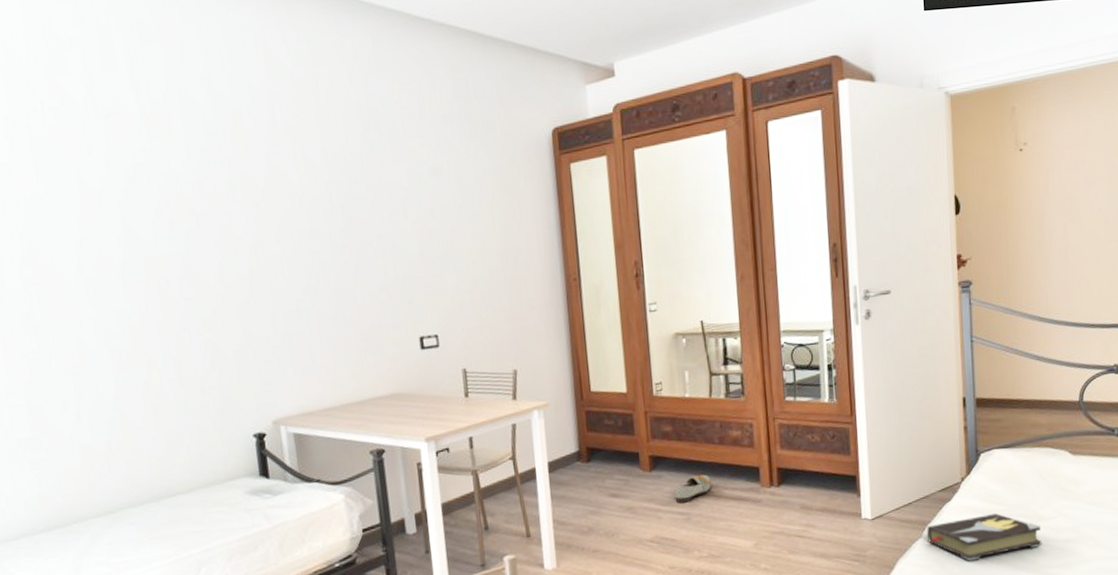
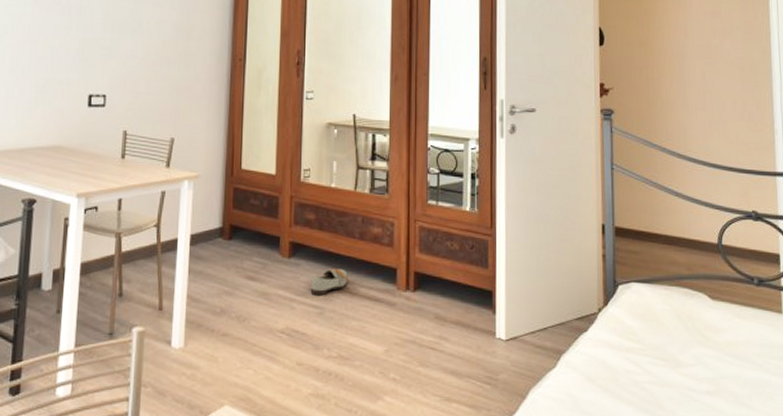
hardback book: present [926,513,1042,561] -> none [561,352,680,401]

